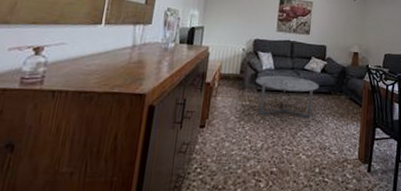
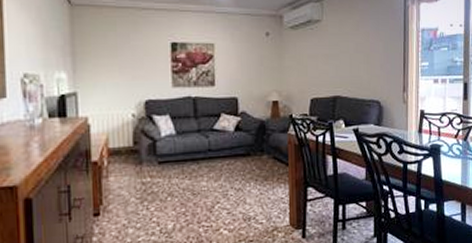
coffee table: present [255,75,319,119] -> none [154,140,235,191]

